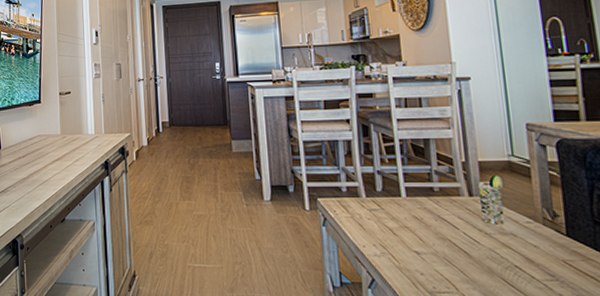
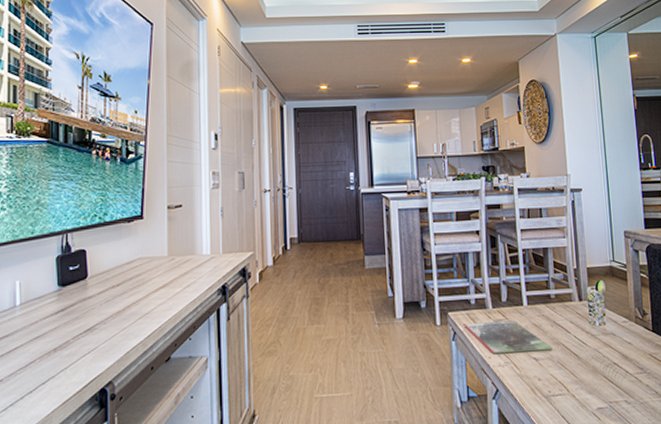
magazine: none [335,211,437,245] -> present [464,320,553,355]

